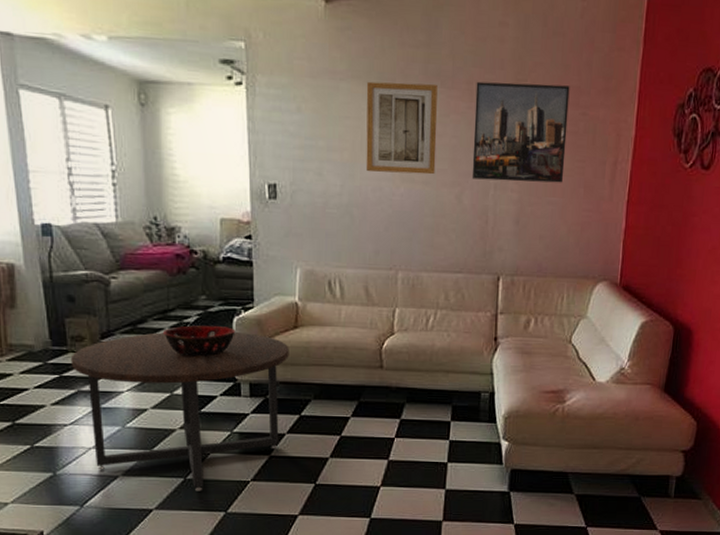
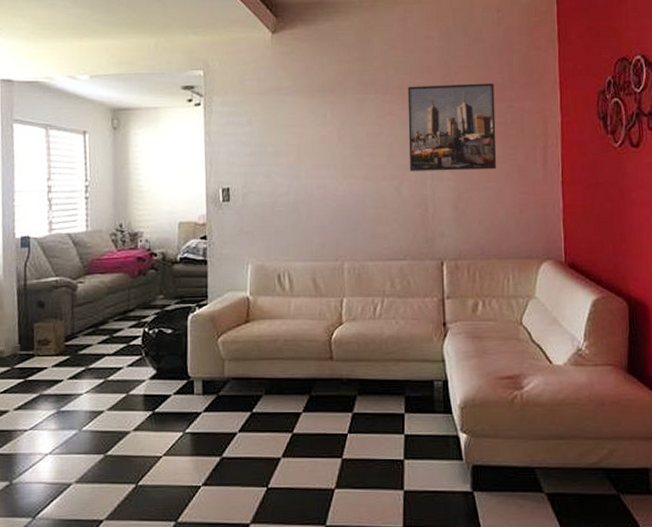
coffee table: present [70,331,289,491] -> none [35,329,241,499]
decorative bowl: present [162,325,236,357] -> none [121,324,190,355]
wall art: present [365,81,438,175] -> none [309,91,375,172]

